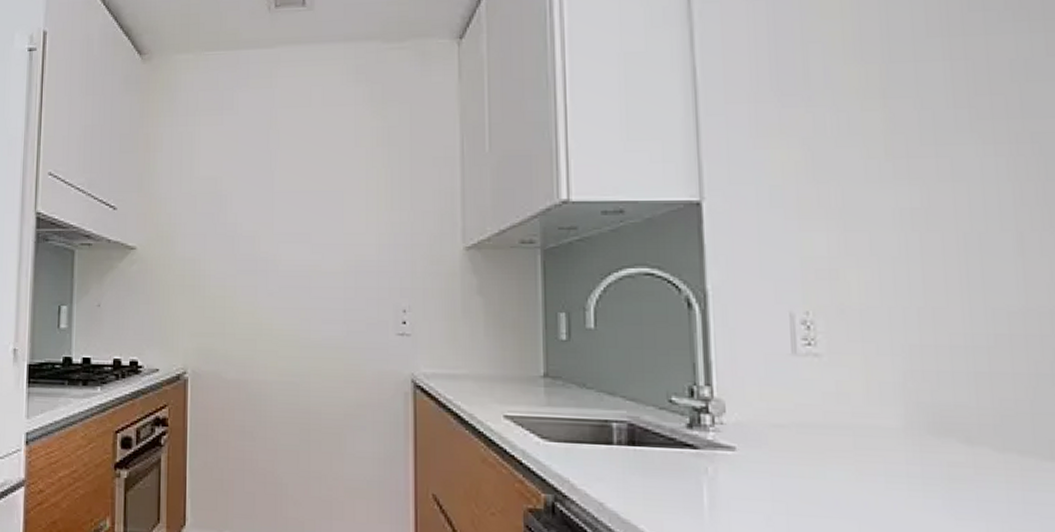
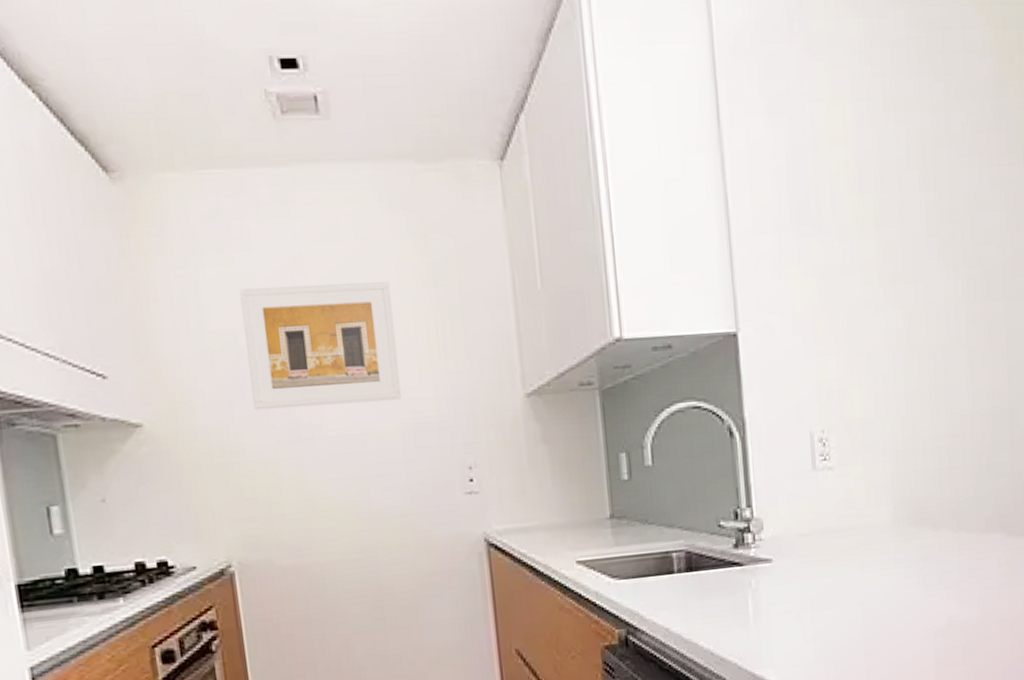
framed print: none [223,141,348,243] -> present [239,282,402,410]

